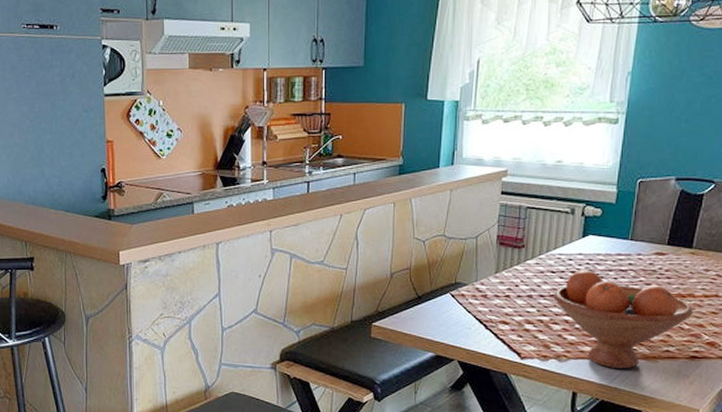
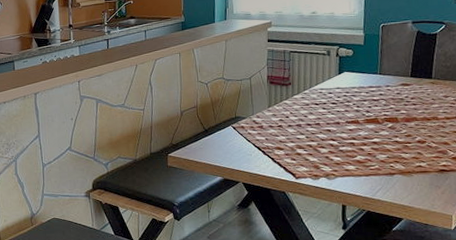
fruit bowl: present [553,270,693,368] -> none [319,101,438,183]

